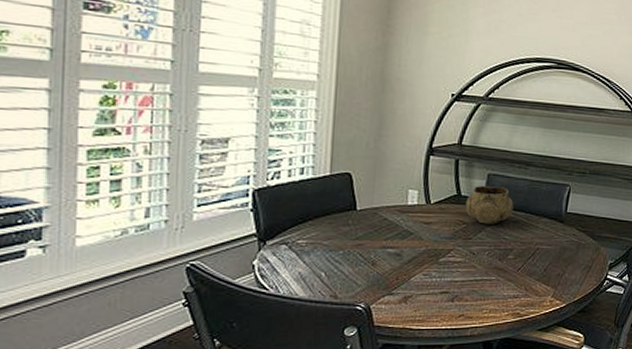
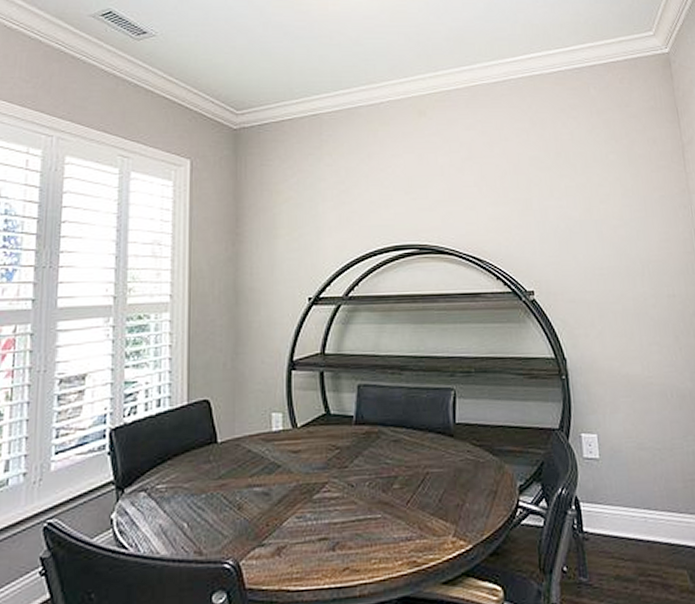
decorative bowl: present [465,185,514,224] -> none [336,399,392,447]

